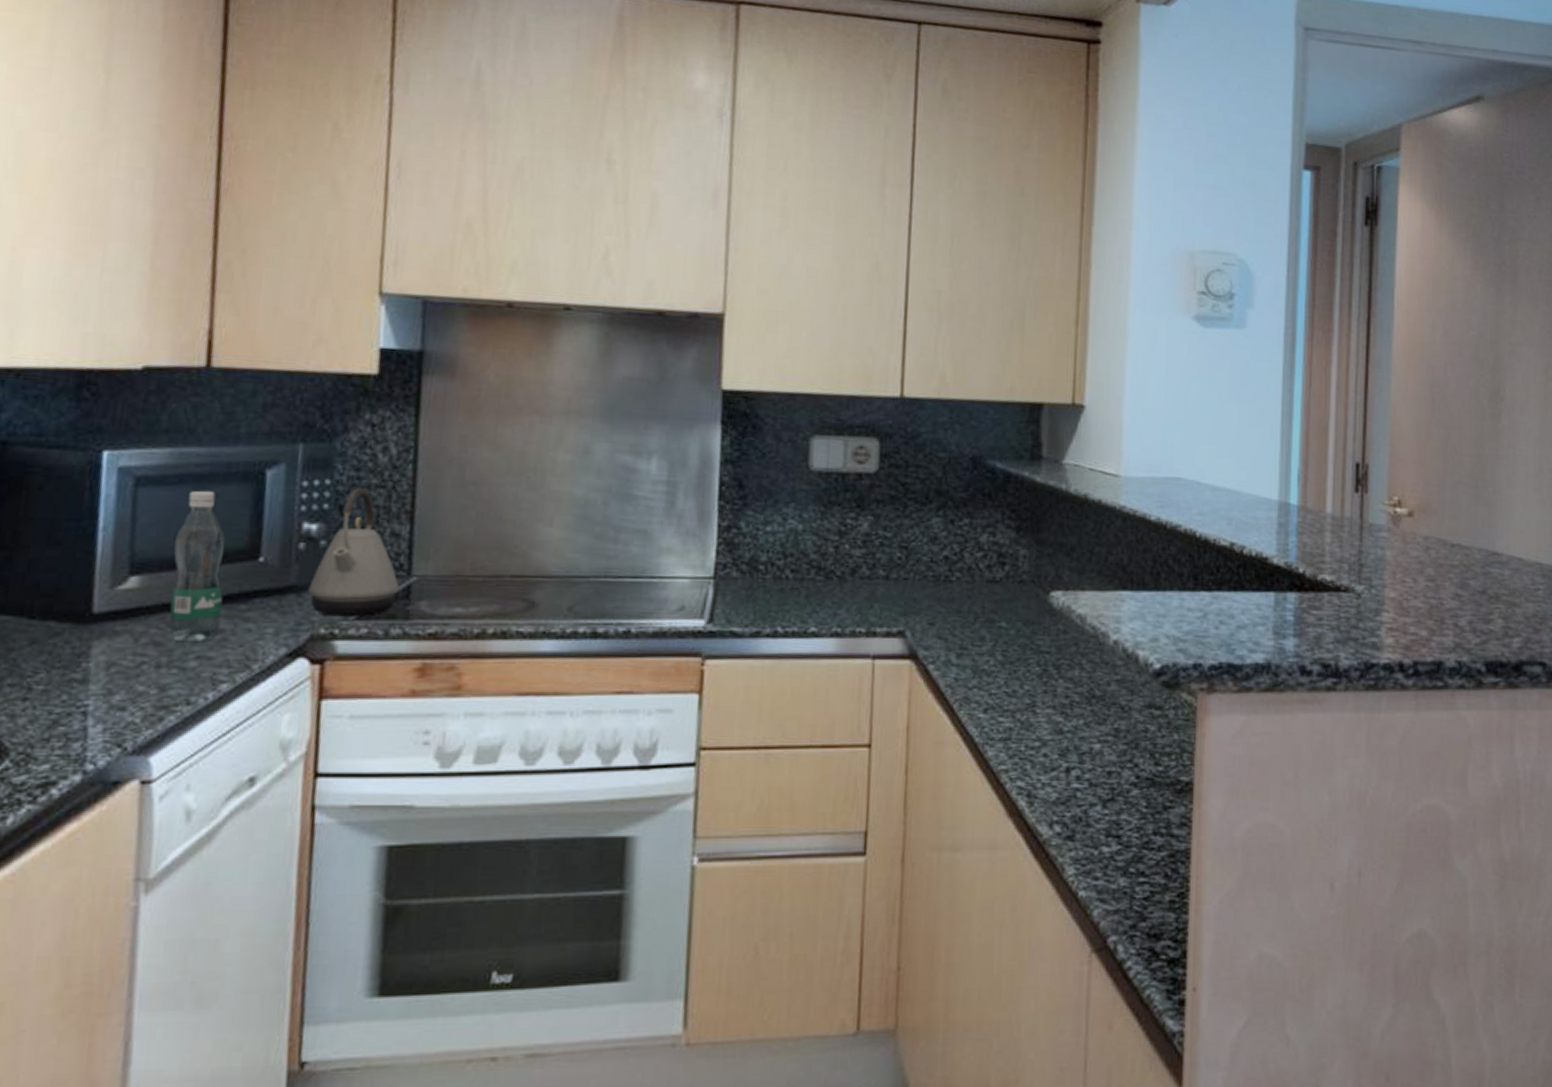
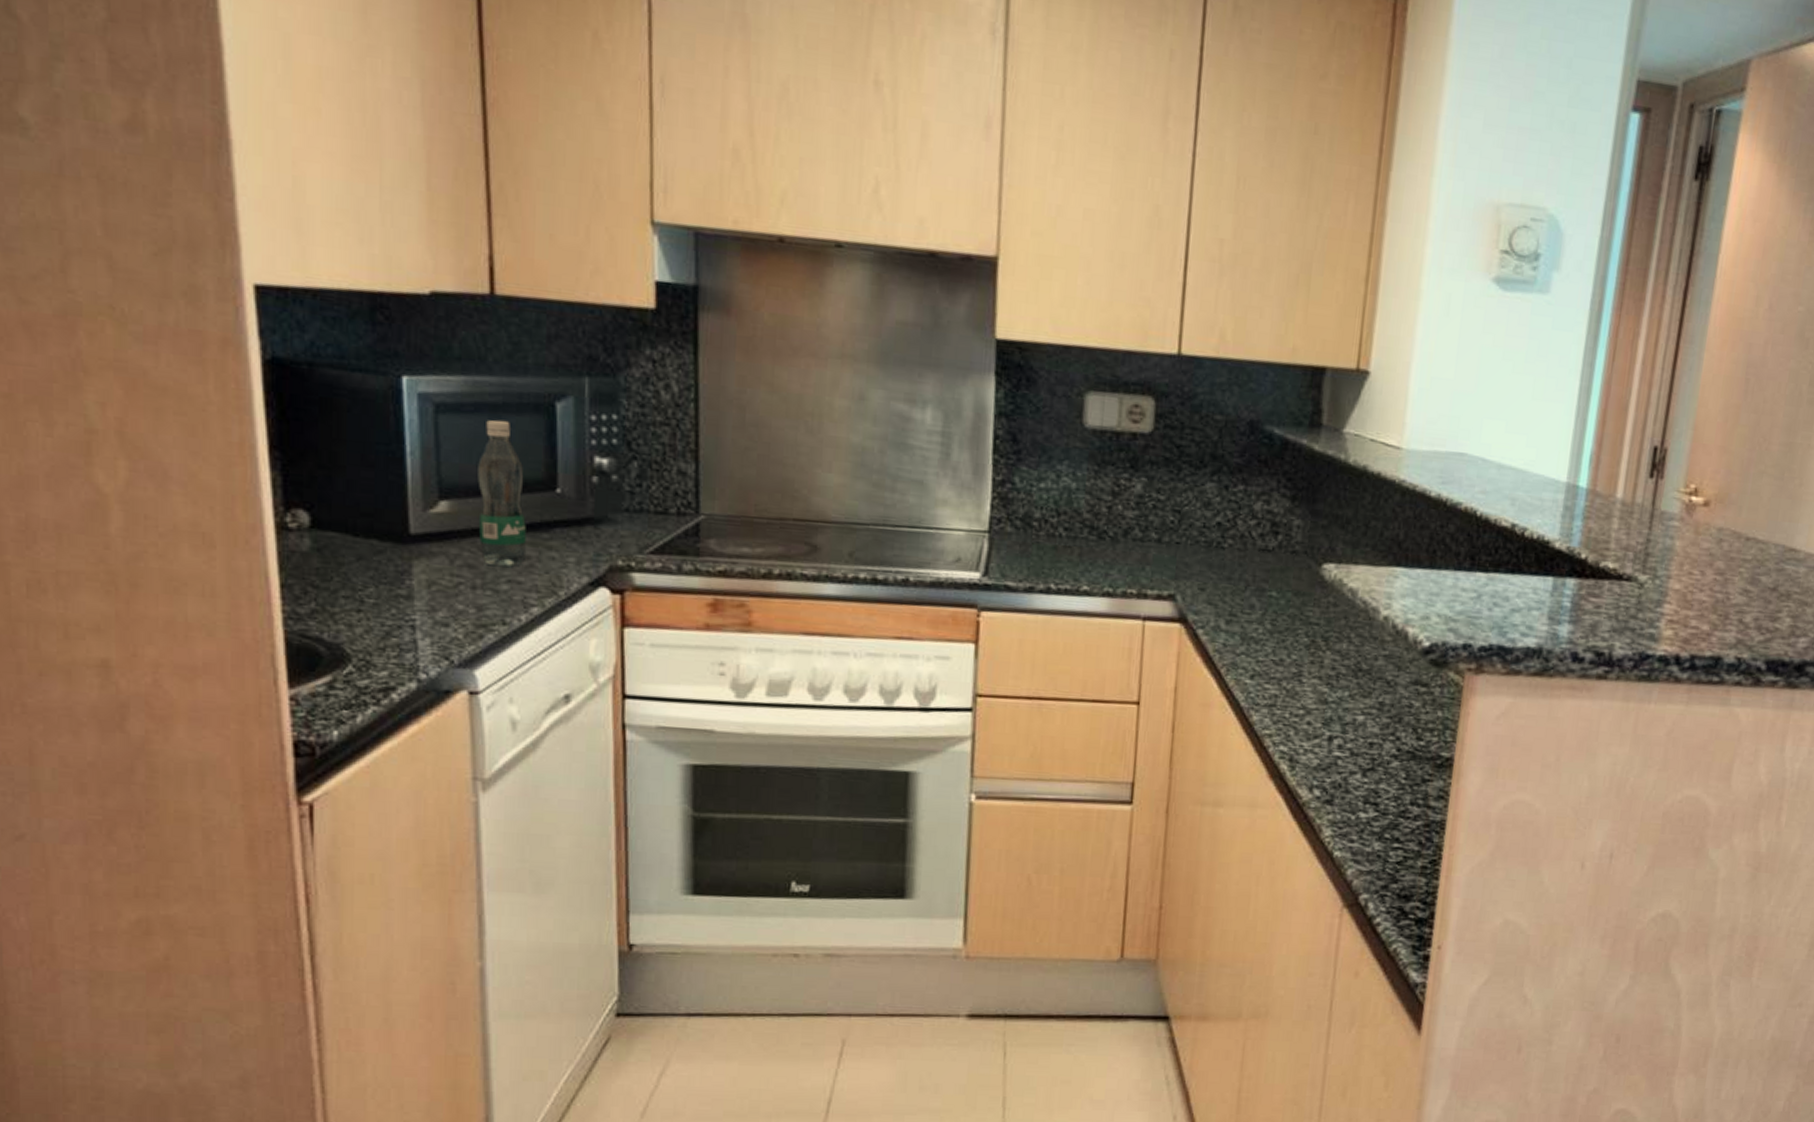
kettle: present [308,486,400,617] -> none [604,423,689,551]

